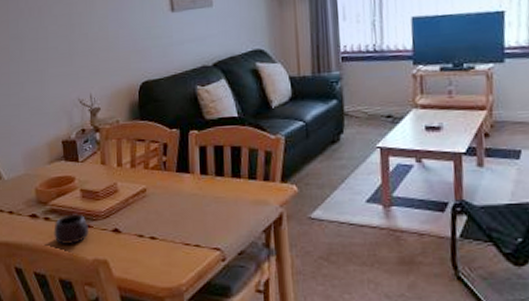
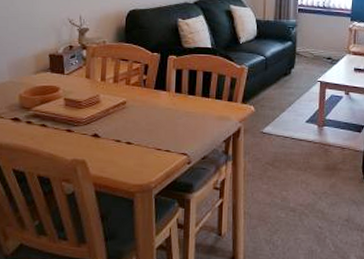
mug: present [53,214,89,244] -> none [35,119,70,146]

